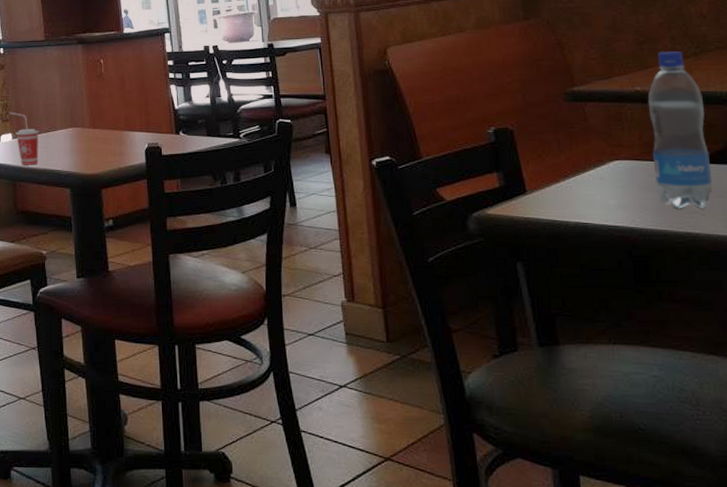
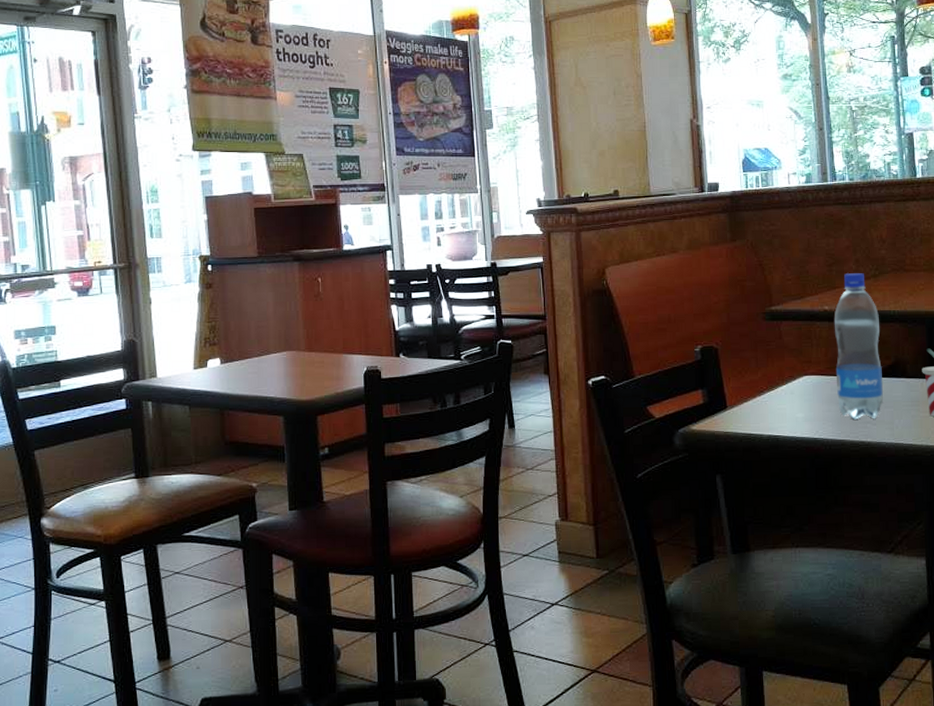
beverage cup: present [10,112,39,165] -> none [218,334,250,392]

